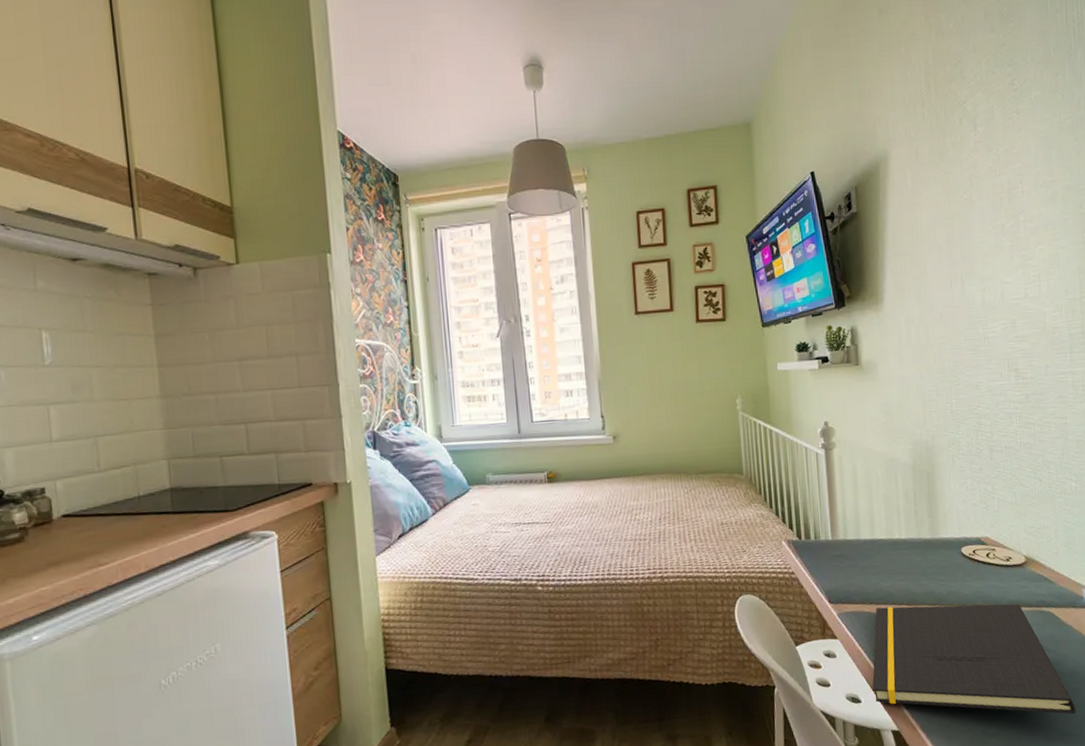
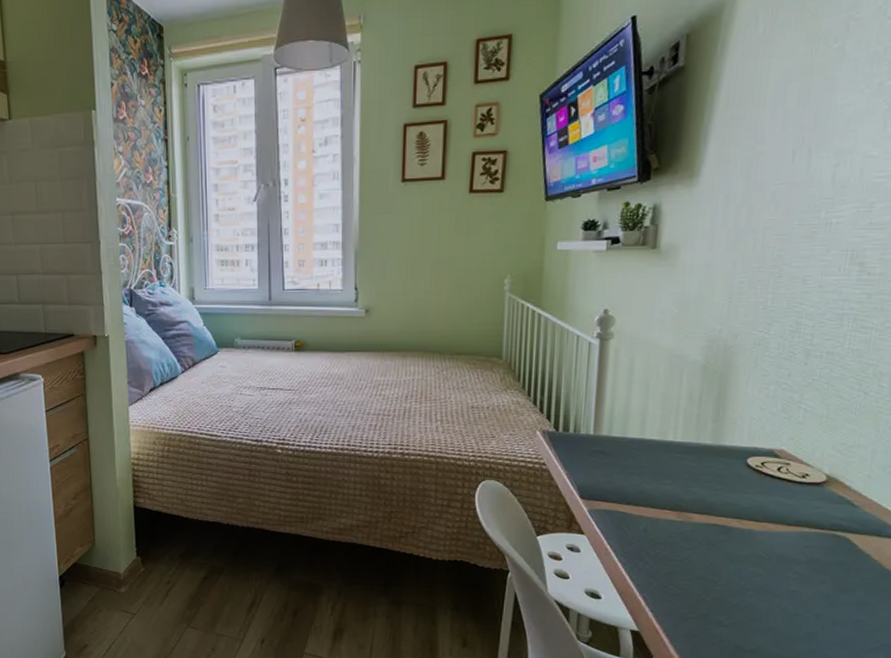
notepad: present [872,603,1076,715] -> none [615,509,856,645]

